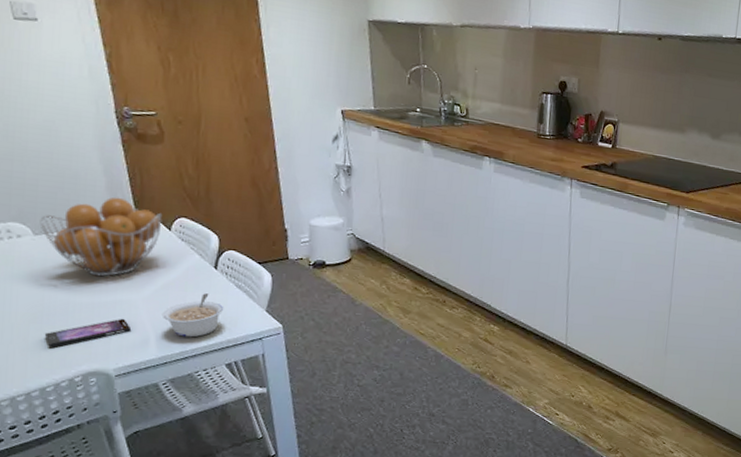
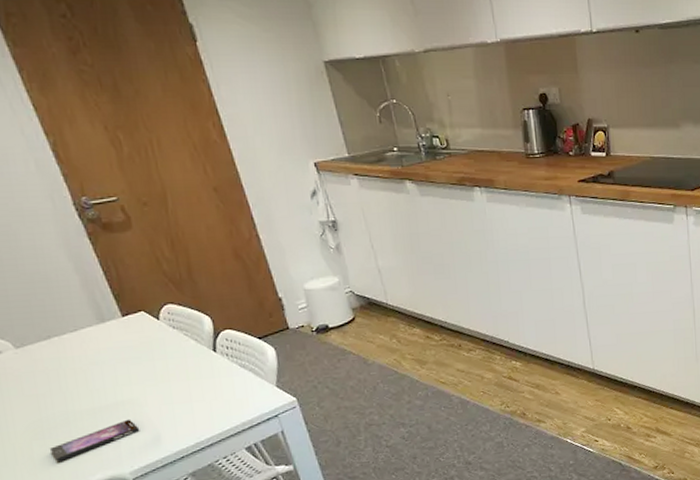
fruit basket: present [39,197,163,277] -> none [18,294,149,381]
legume: present [161,293,224,338] -> none [168,379,232,428]

